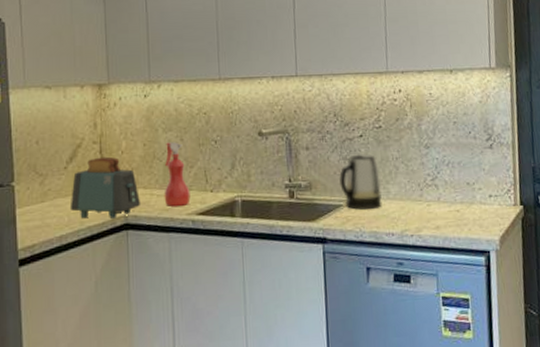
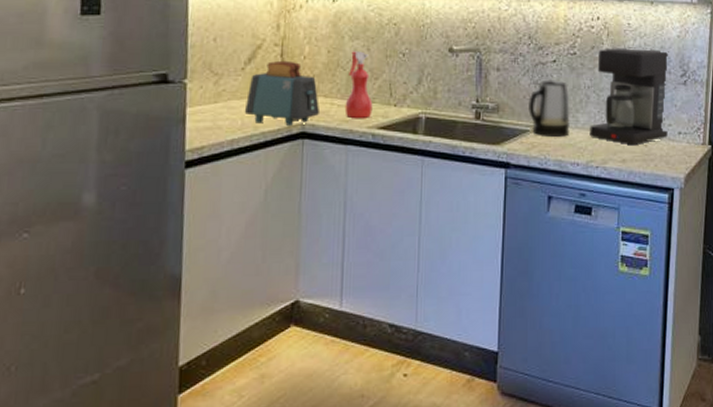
coffee maker: none [401,116,480,212] -> present [590,47,670,146]

